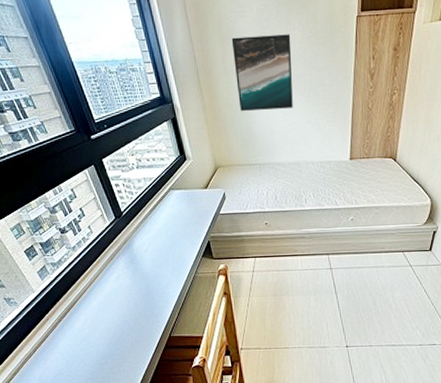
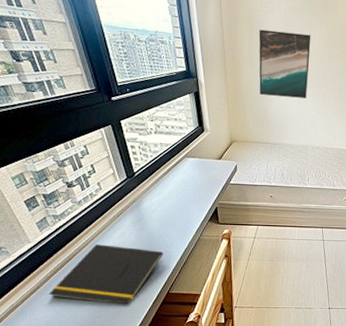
notepad: none [56,289,161,350] -> present [48,244,164,304]

